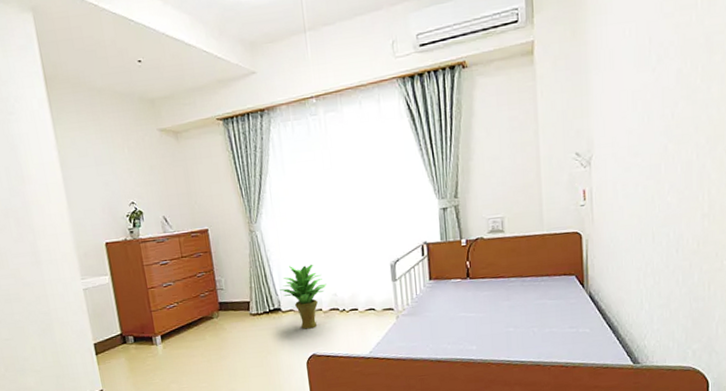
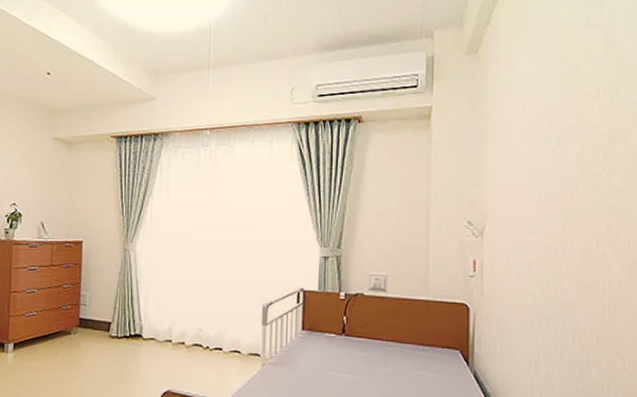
potted plant: present [280,265,327,329] -> none [144,292,193,362]

